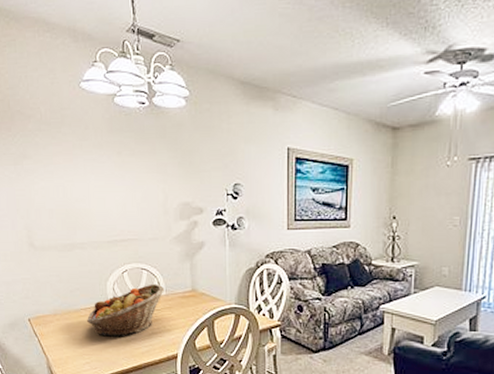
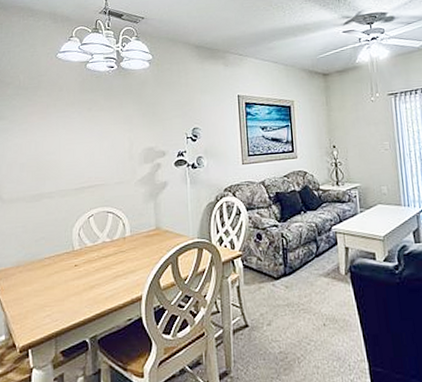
fruit basket: present [87,284,164,337] -> none [51,225,129,285]

